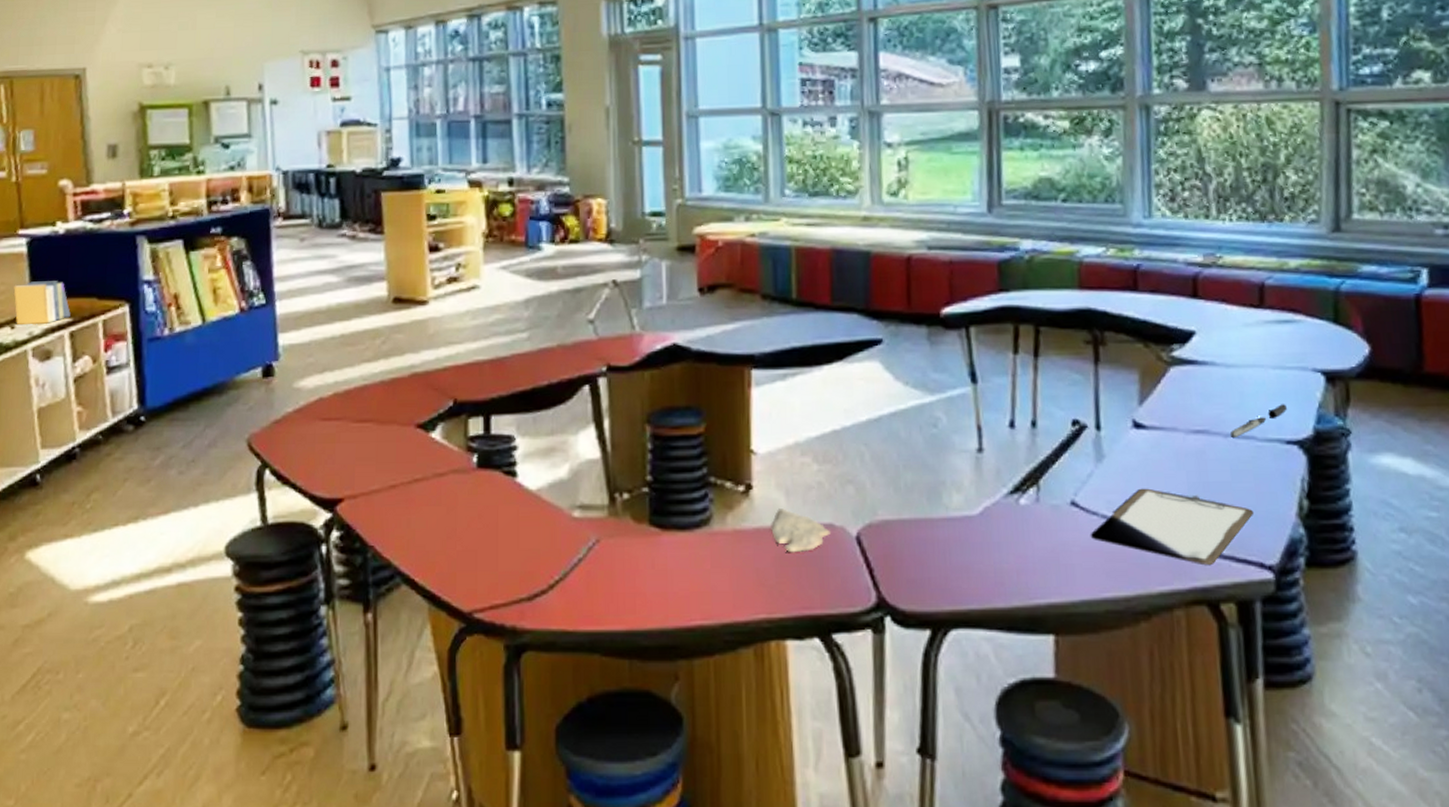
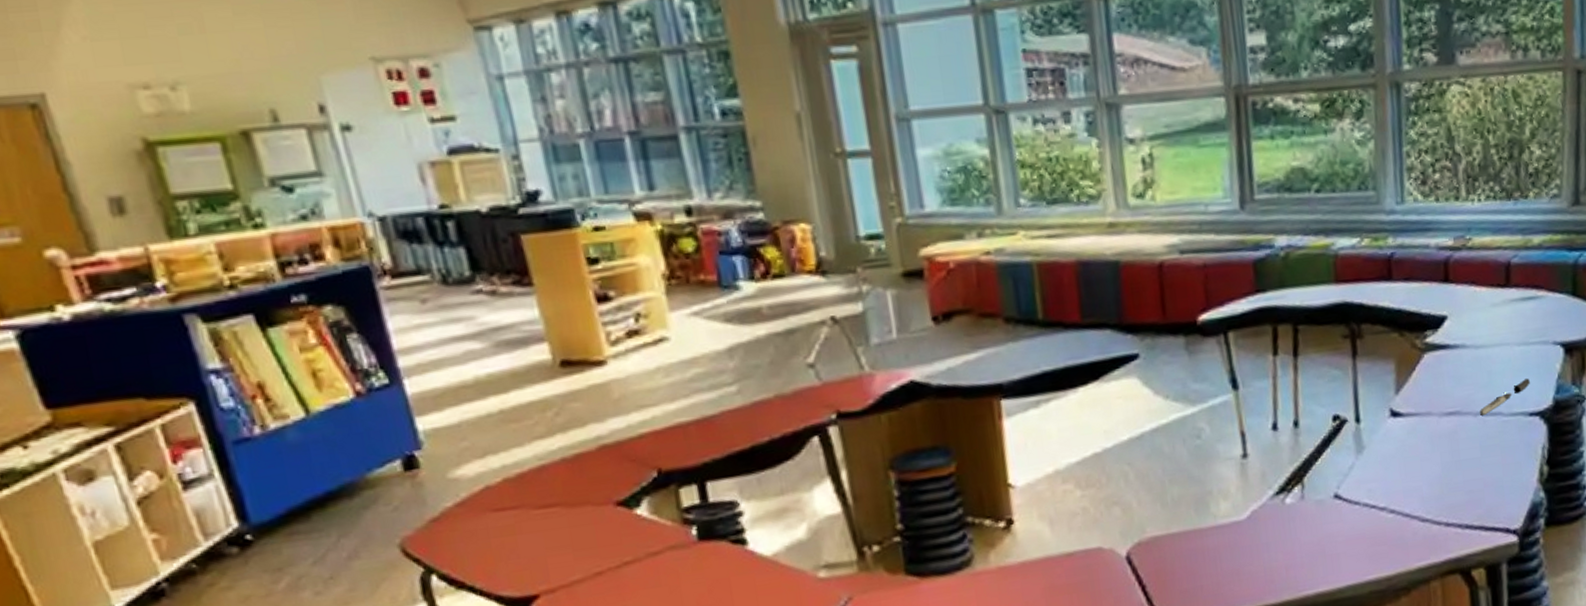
books: present [14,281,71,324] -> none [12,381,110,443]
tissue: present [771,508,830,553] -> none [1037,539,1100,582]
clipboard: present [1090,488,1253,566] -> none [1353,473,1500,538]

